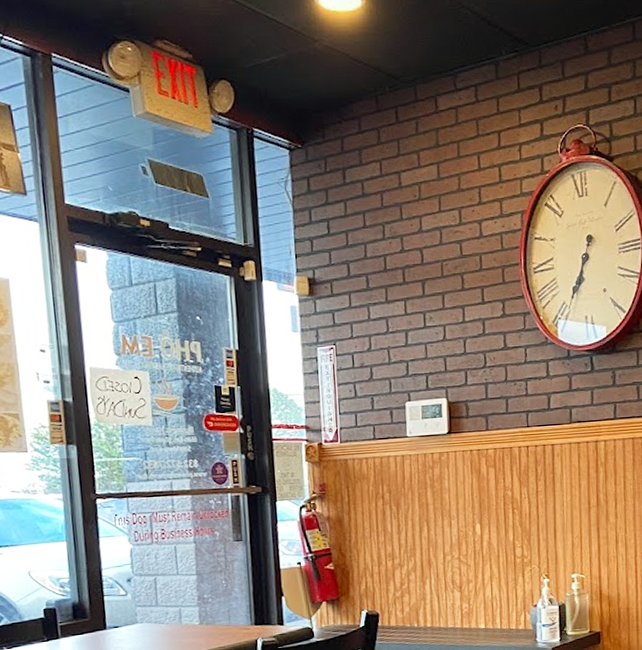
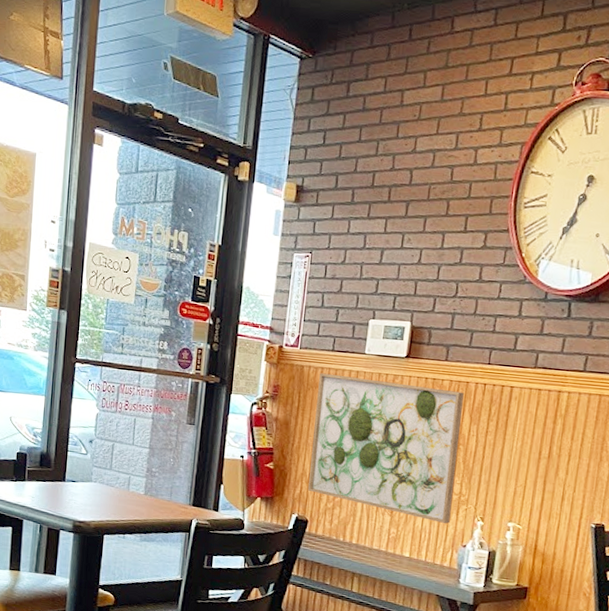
wall art: none [365,458,518,589] -> present [307,373,464,524]

